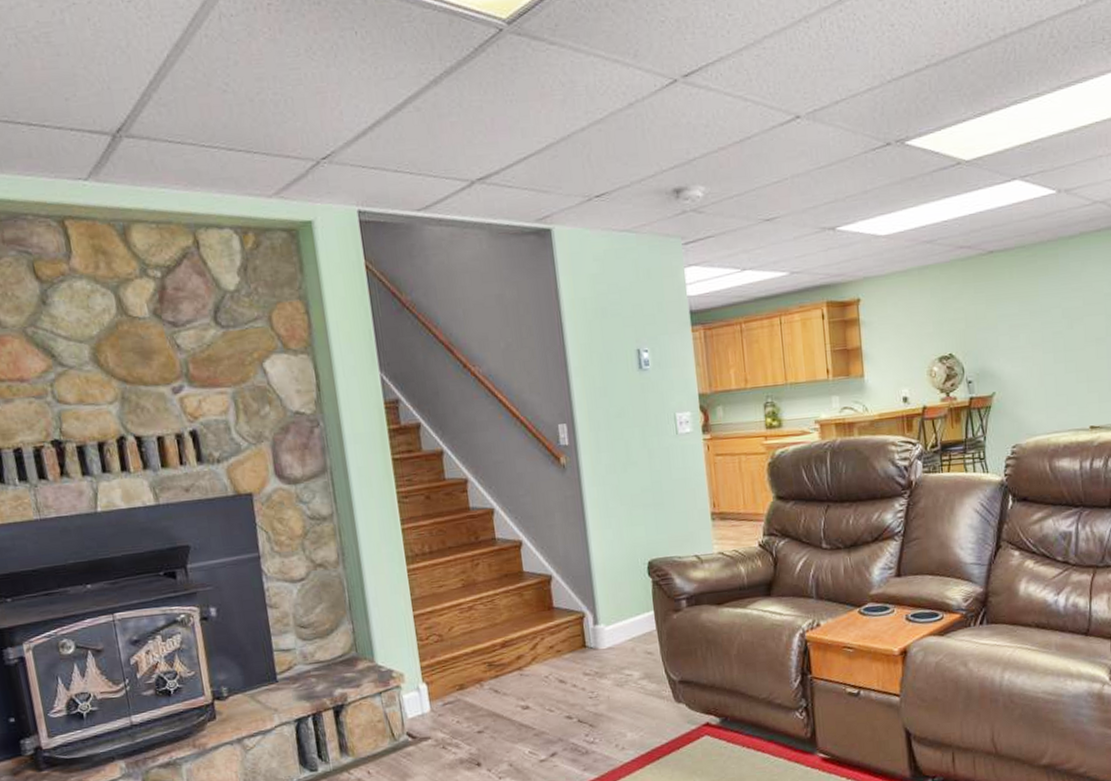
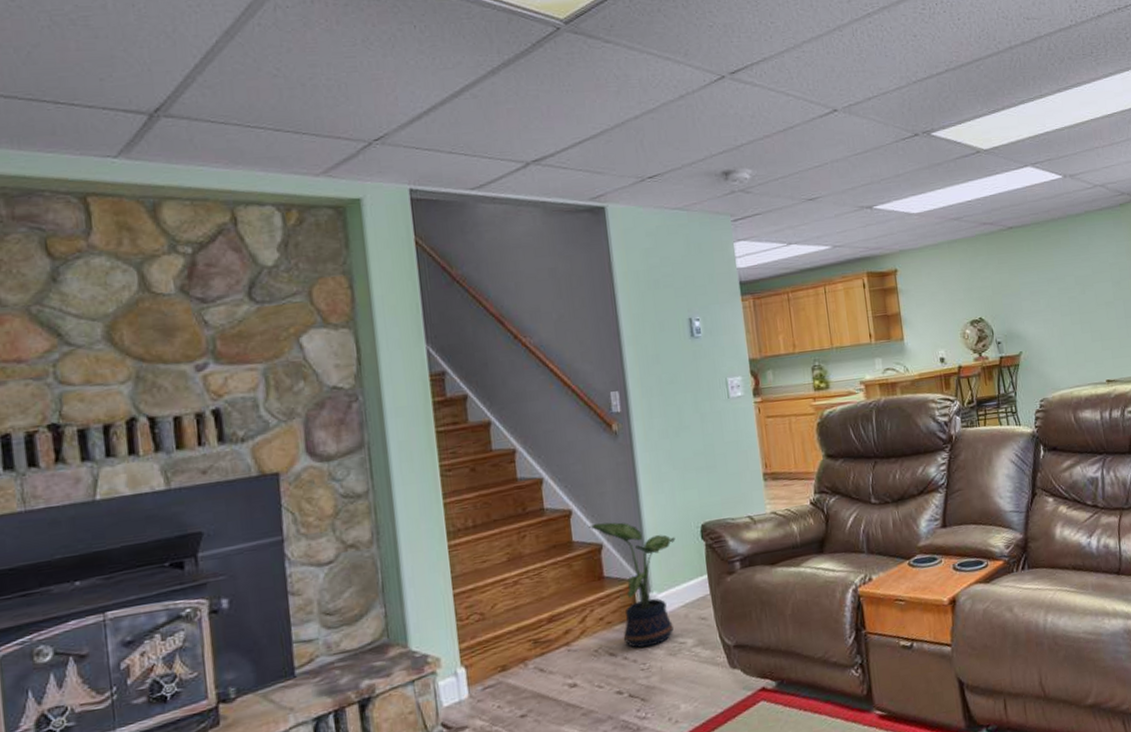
potted plant: none [538,554,623,677] -> present [588,522,676,648]

